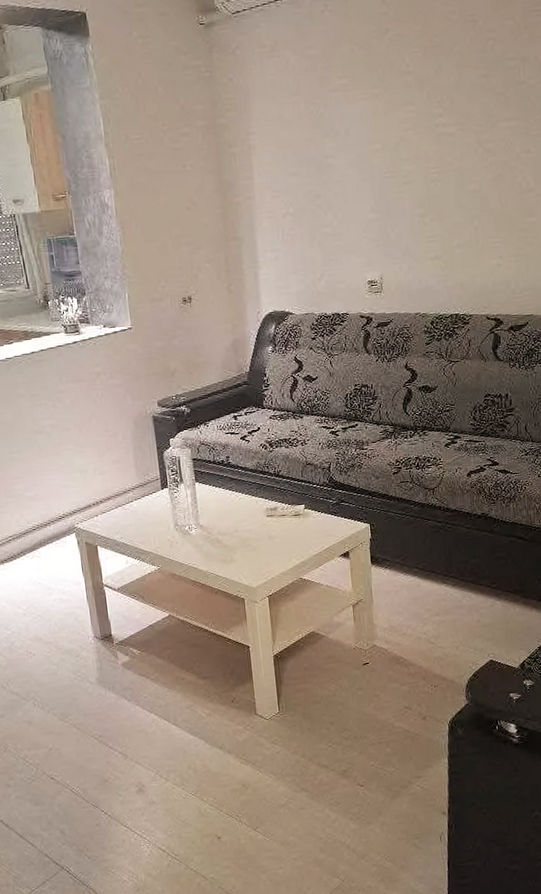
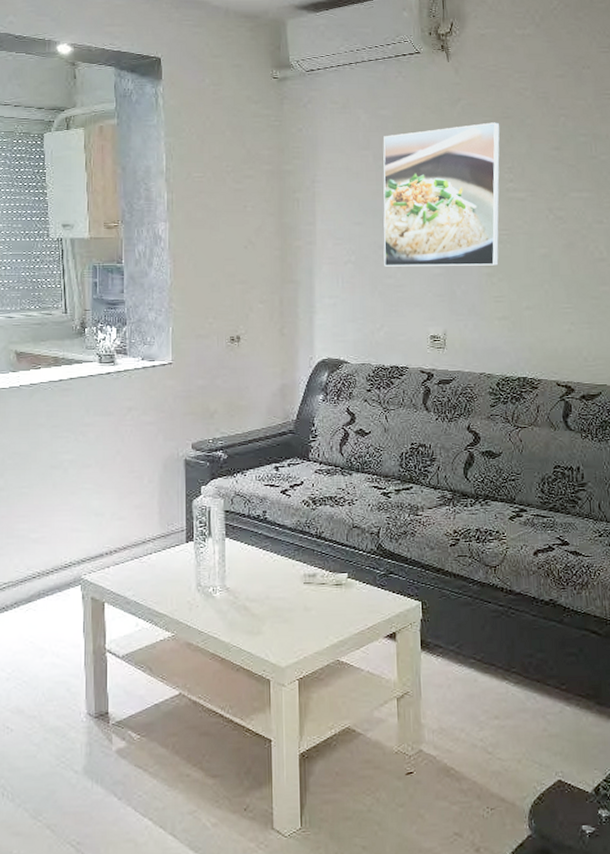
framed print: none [313,52,430,216] -> present [383,122,500,266]

